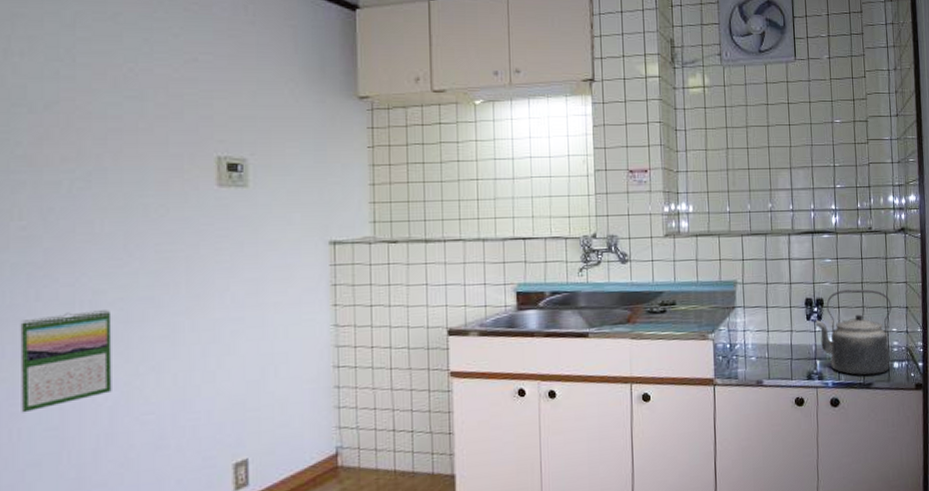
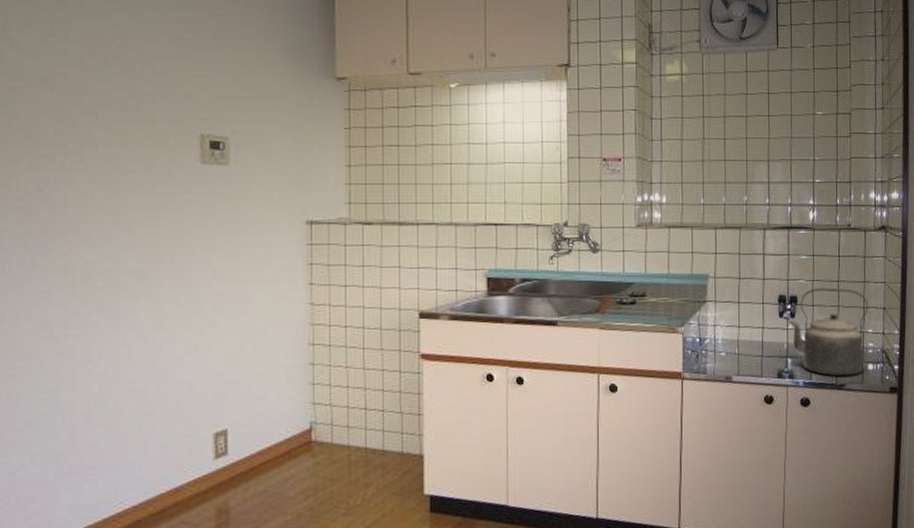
calendar: present [20,310,112,413] -> none [18,280,102,376]

